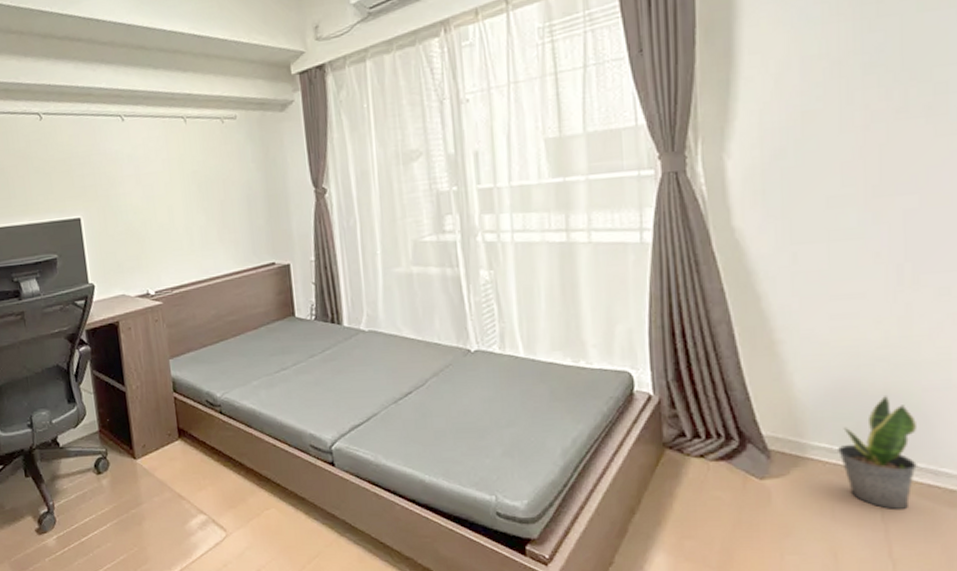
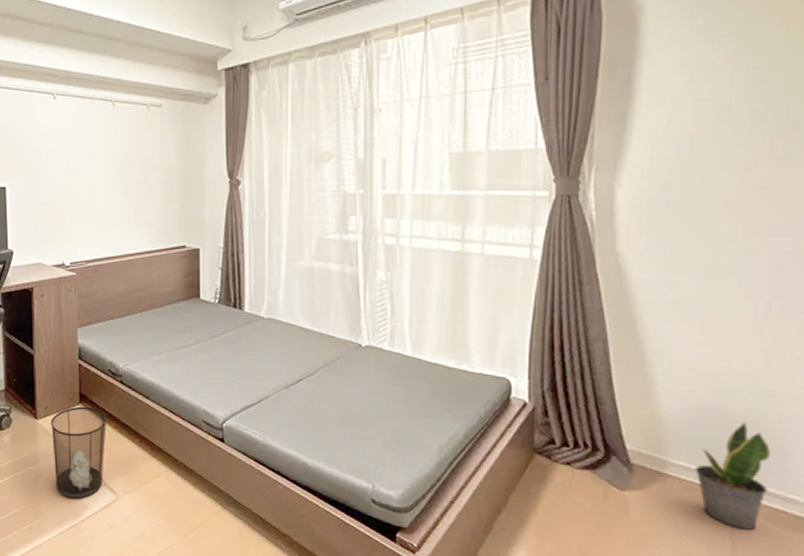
waste bin: none [150,441,211,539] -> present [50,406,107,499]

